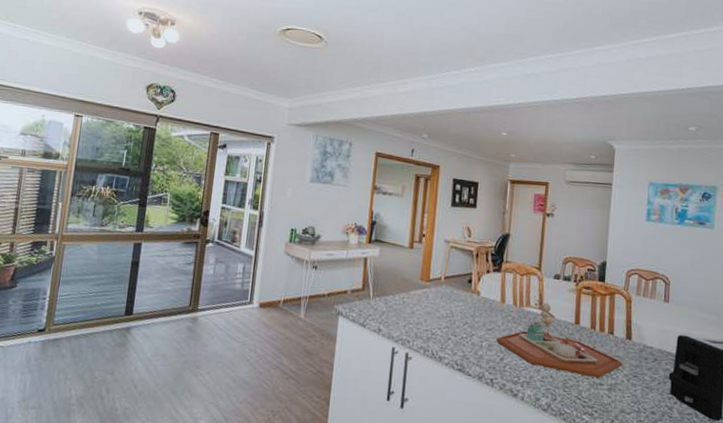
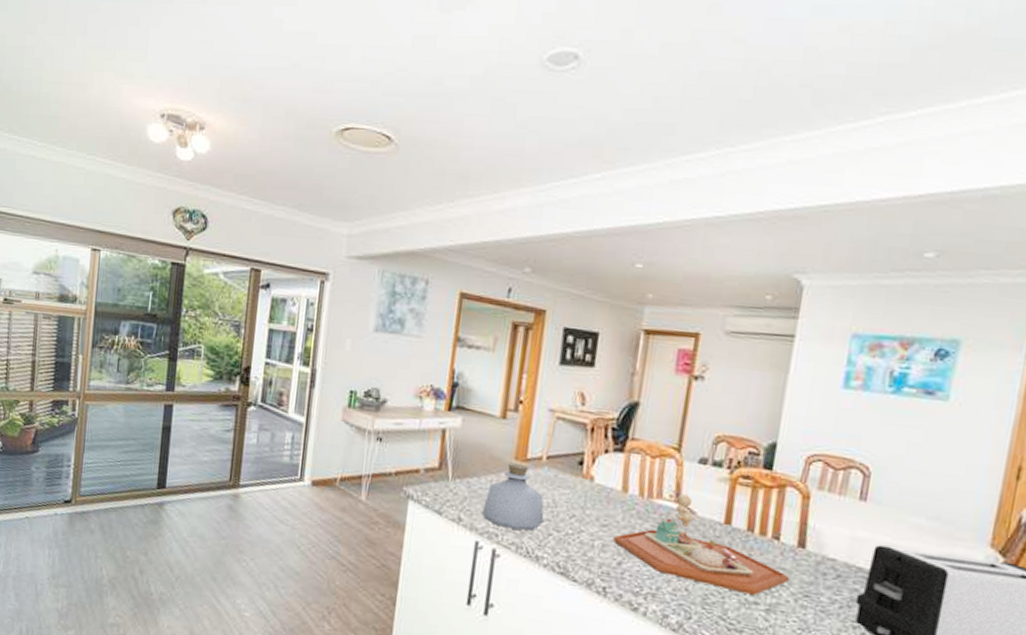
bottle: none [397,283,444,337] -> present [482,462,544,531]

